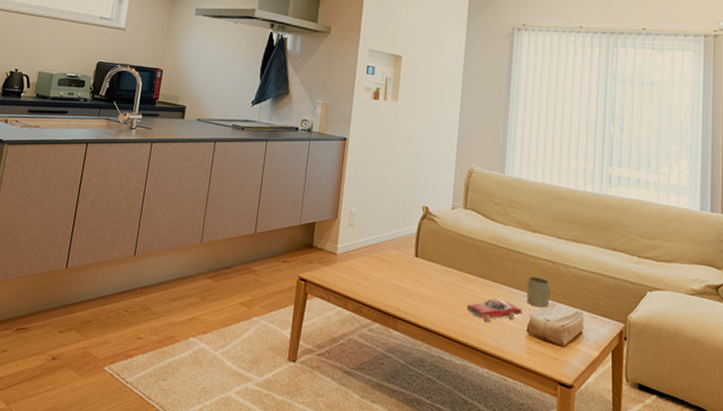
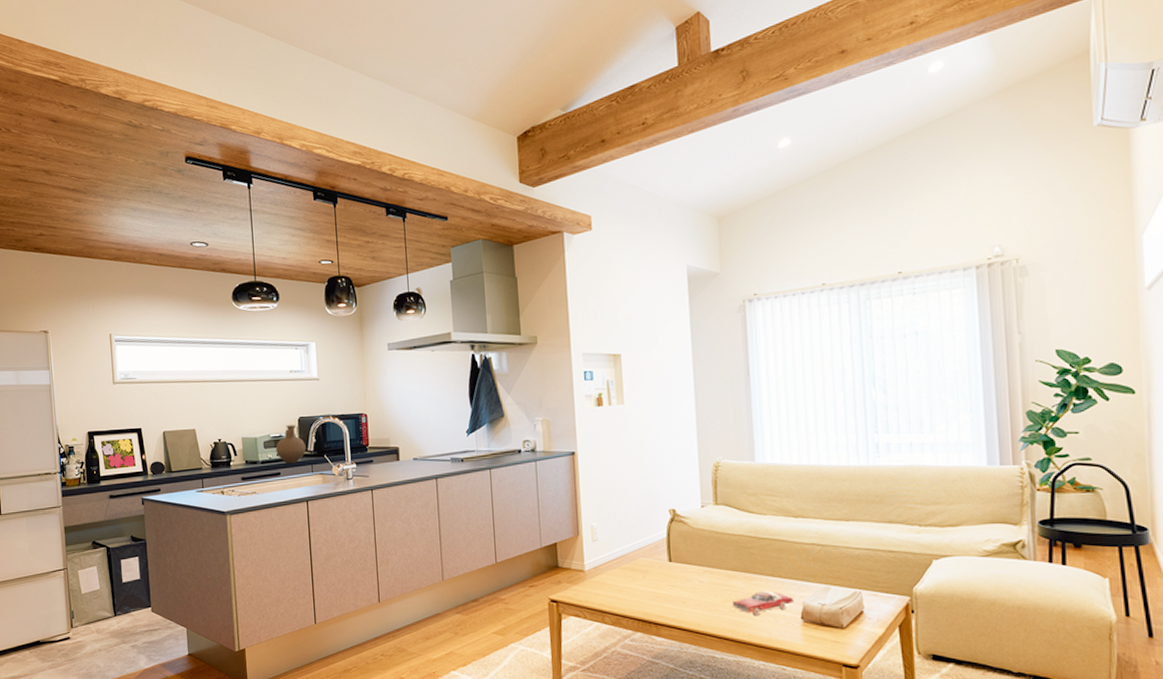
ceramic jug: none [68,67,99,105] -> present [276,425,307,463]
mug: present [526,276,551,308] -> none [795,563,823,593]

